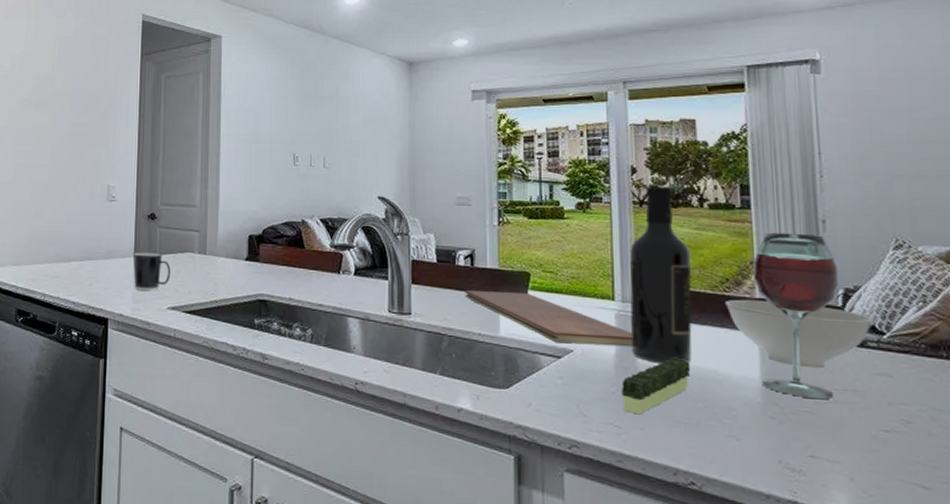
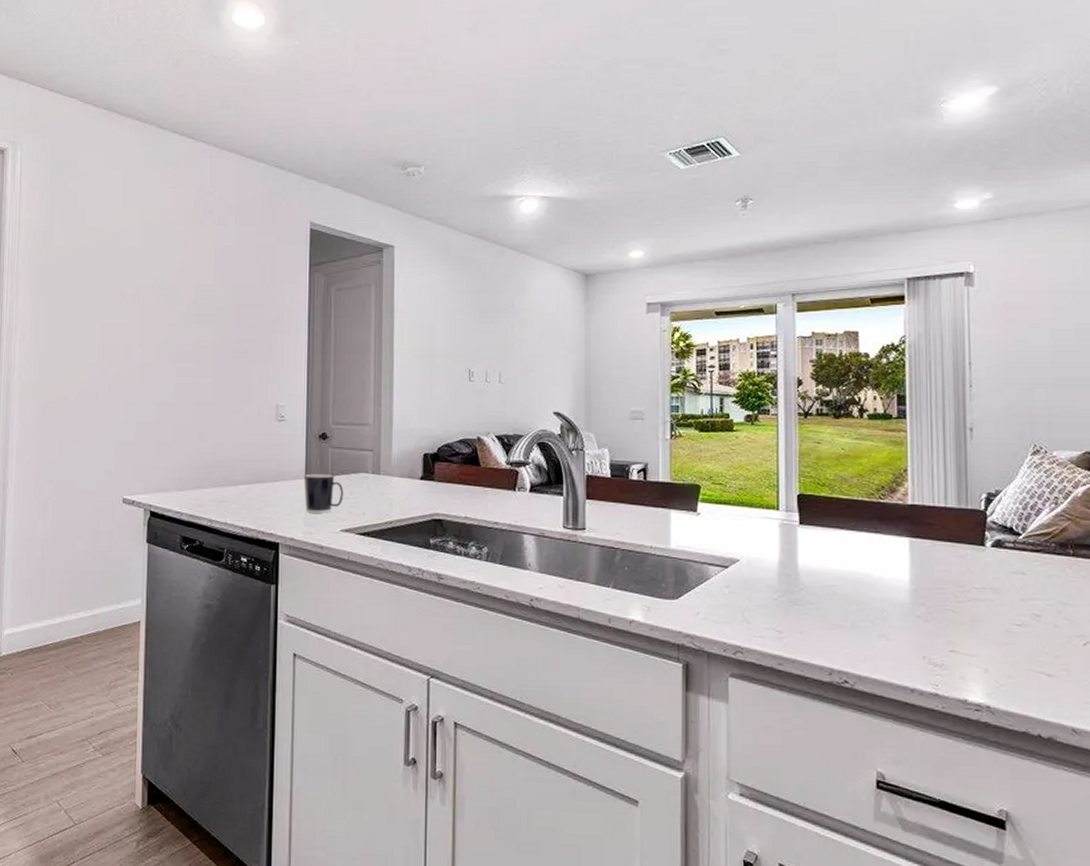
chopping board: present [465,290,632,347] -> none [637,504,794,555]
sponge: present [621,358,691,415] -> none [784,564,847,619]
wine bottle: present [629,186,692,364] -> none [793,398,851,569]
bowl: present [725,299,874,369] -> none [880,506,1012,569]
wineglass: present [753,232,839,400] -> none [907,441,983,598]

